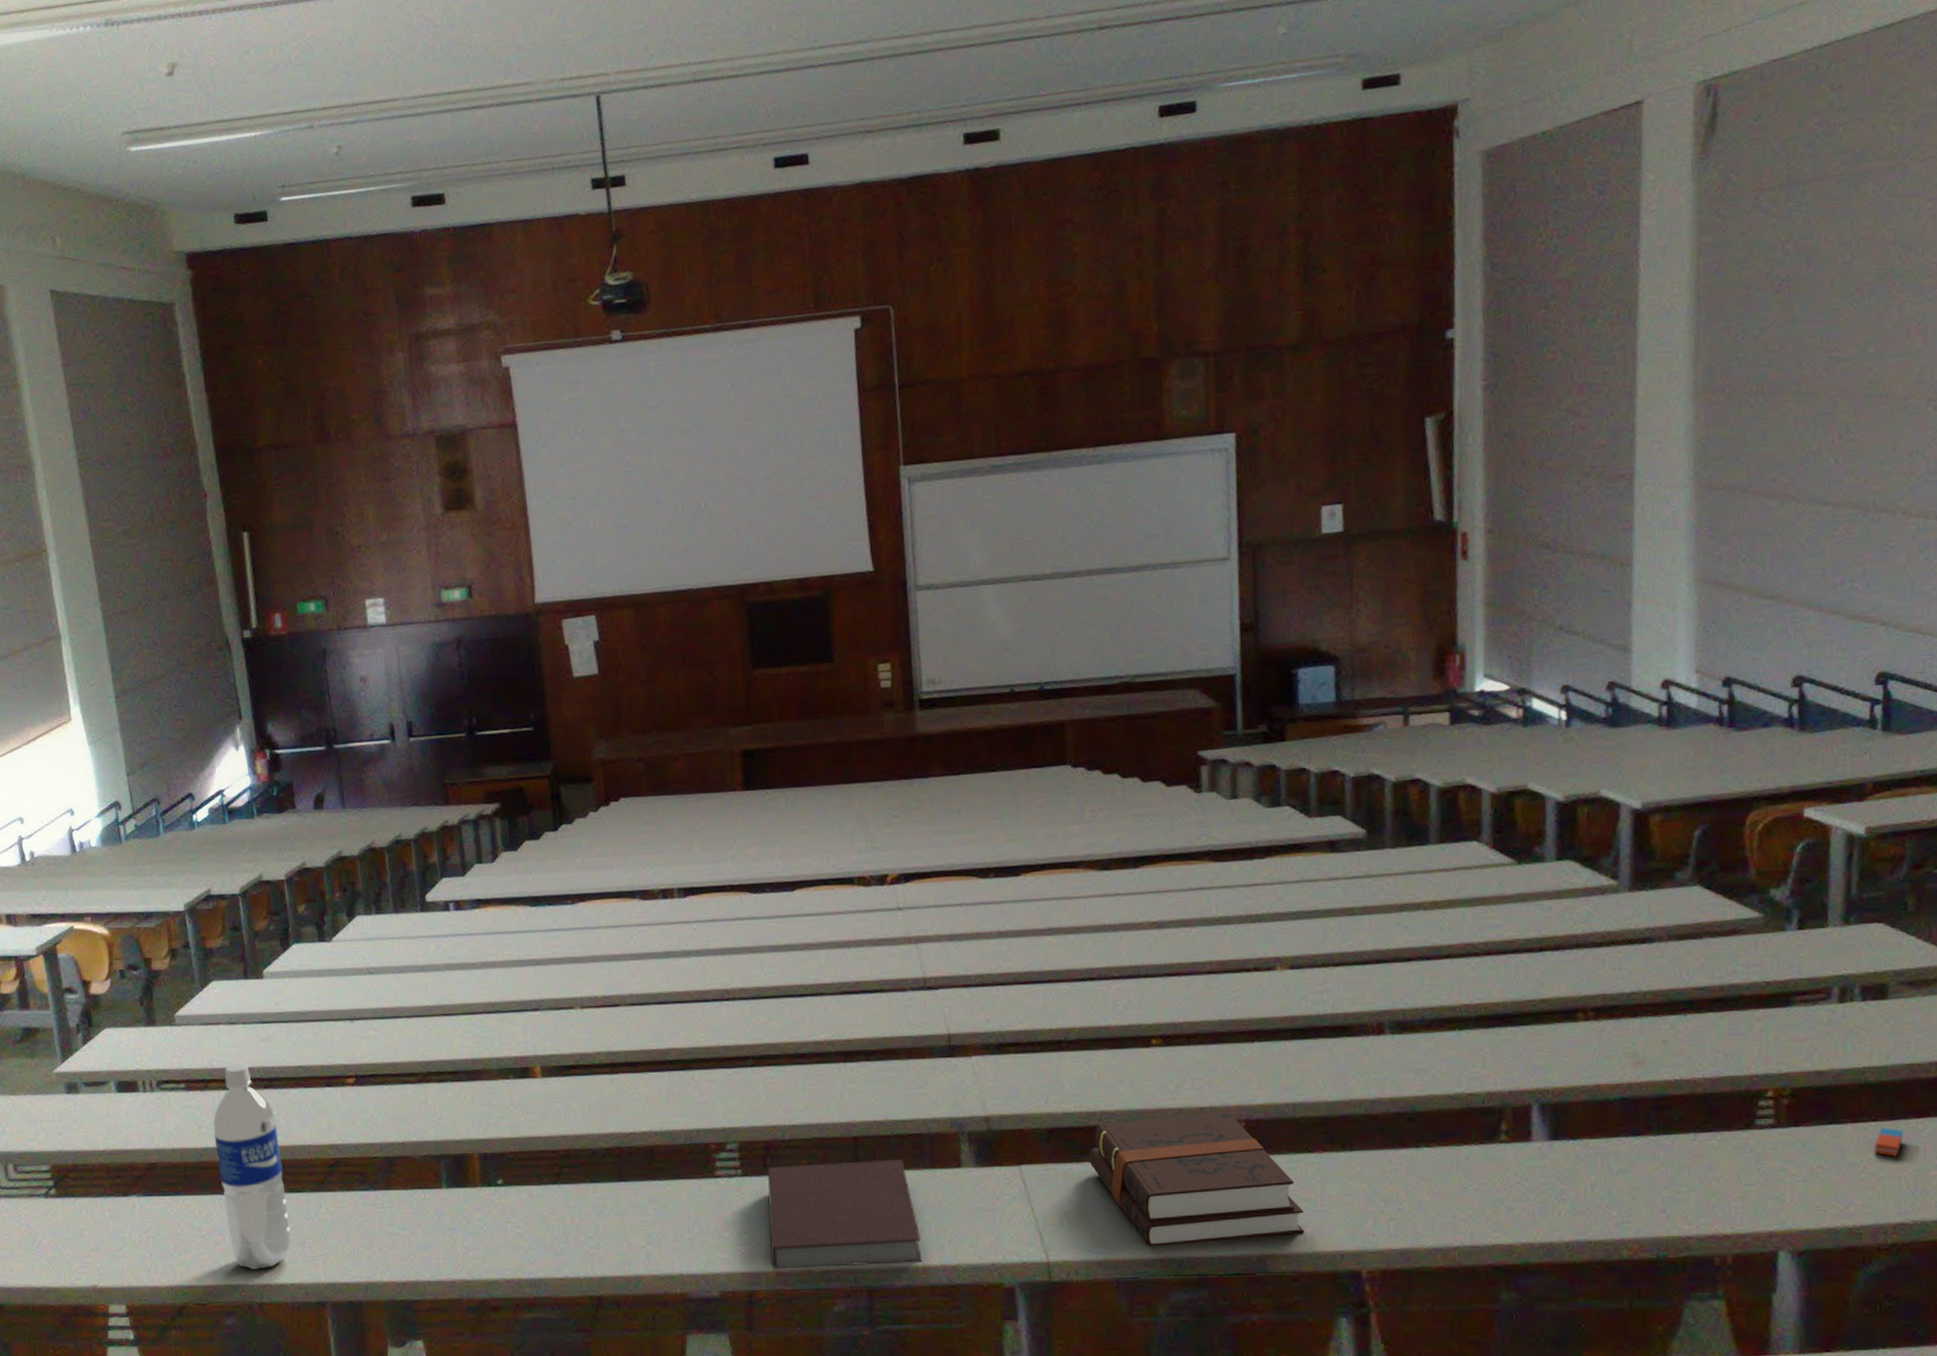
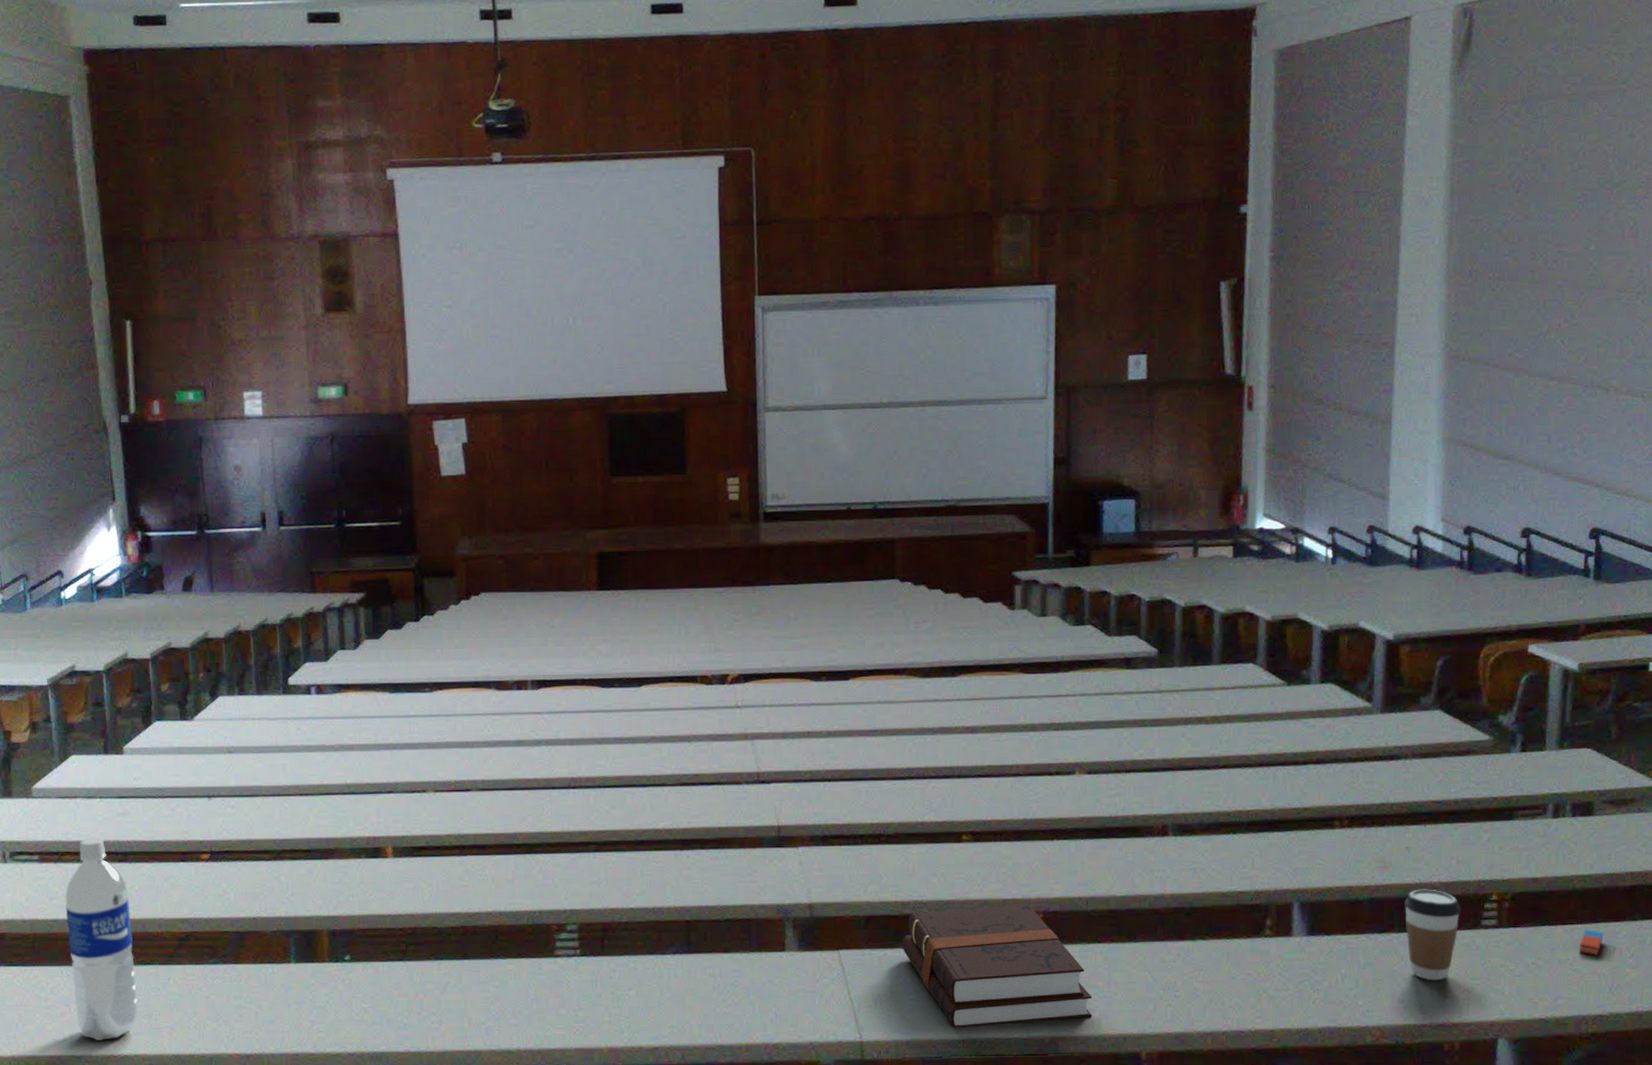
notebook: present [767,1160,922,1269] -> none [603,943,745,1046]
coffee cup: none [1663,1086,1731,1188] -> present [1405,889,1461,981]

